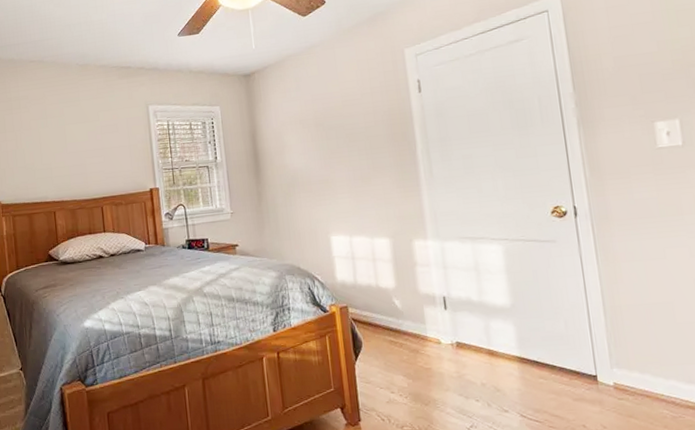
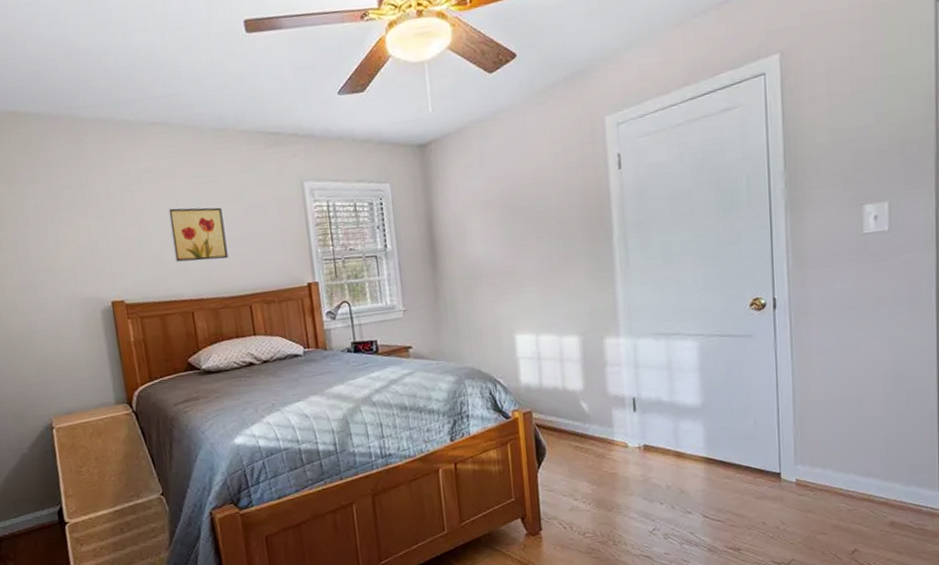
wall art: none [40,126,85,171] -> present [168,207,228,262]

